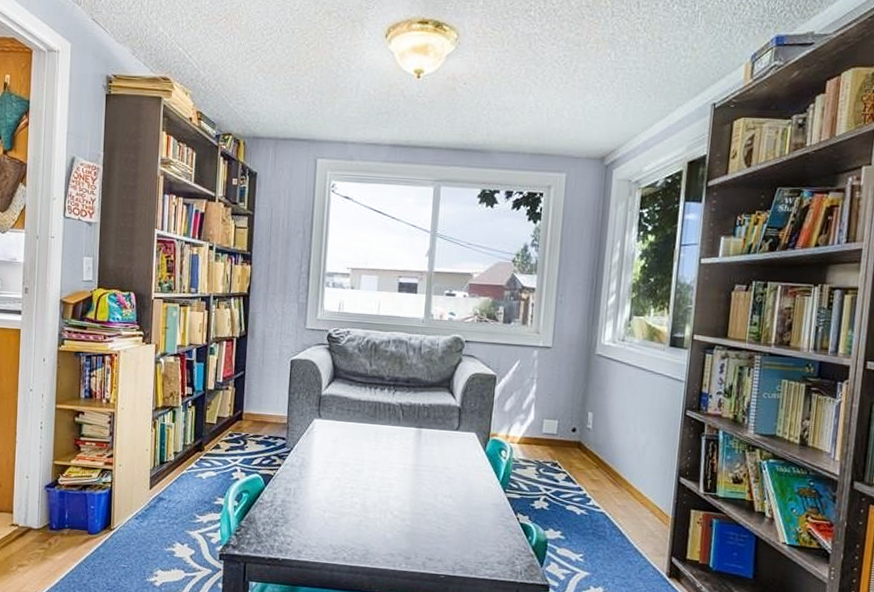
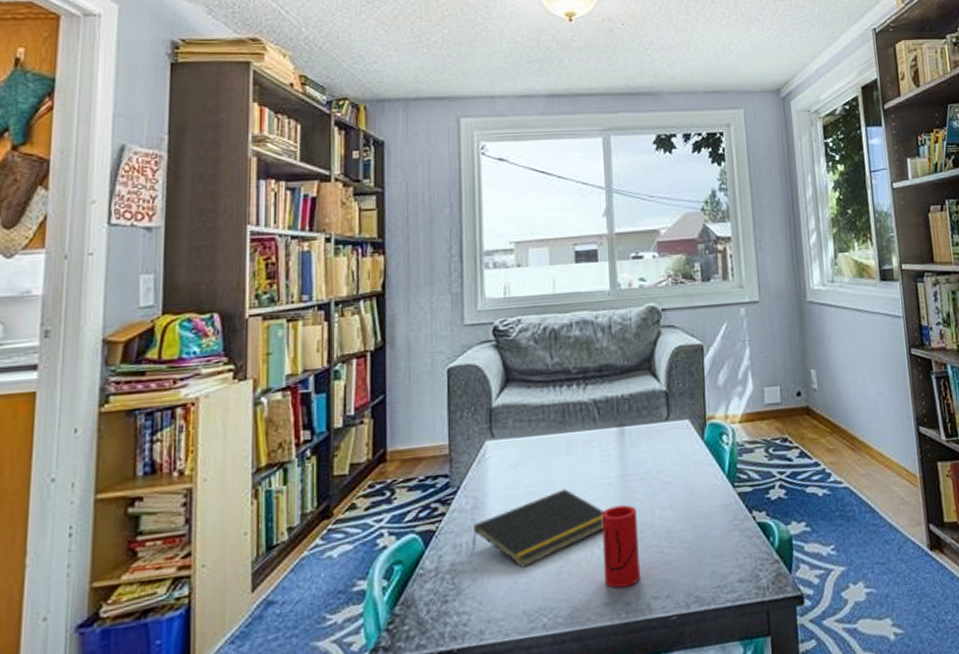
notepad: none [297,465,398,515] -> present [471,489,604,568]
cup: none [392,486,424,547] -> present [601,505,641,589]

